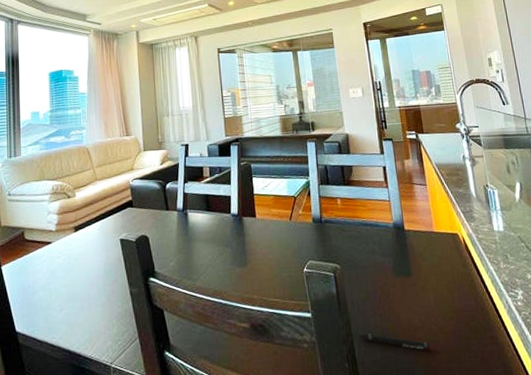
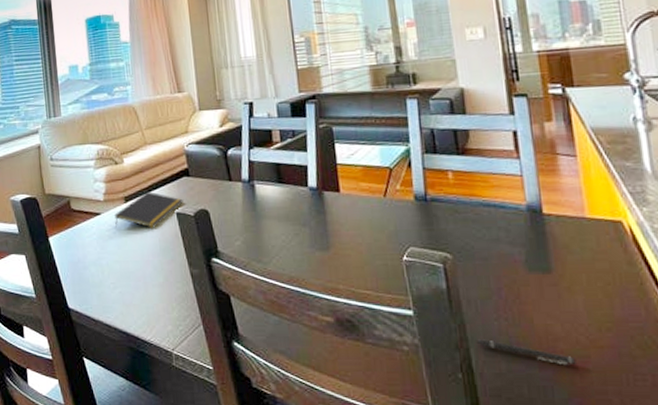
notepad: none [65,221,127,255] -> present [114,191,183,228]

